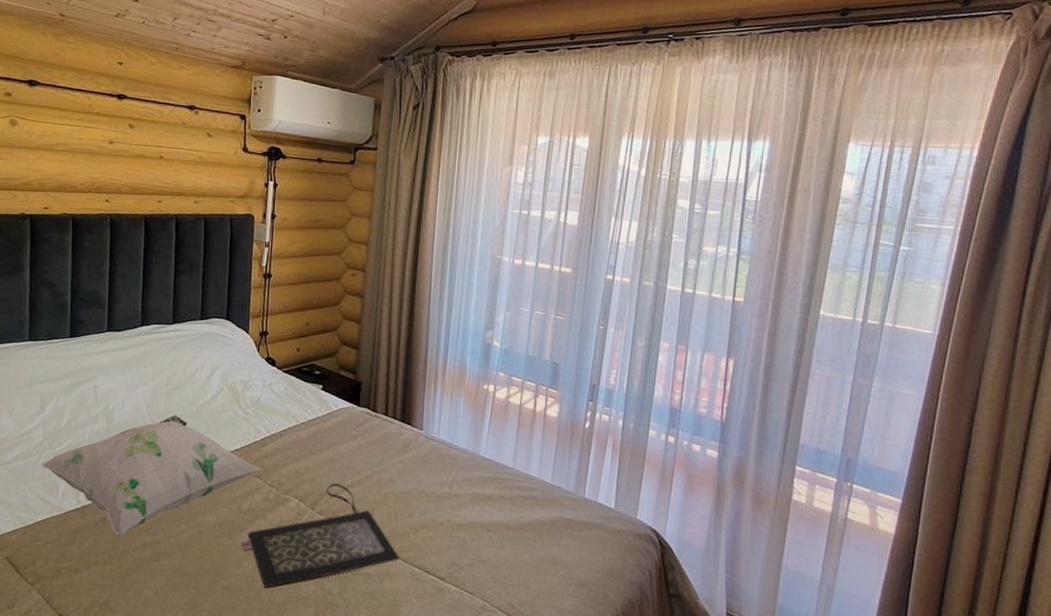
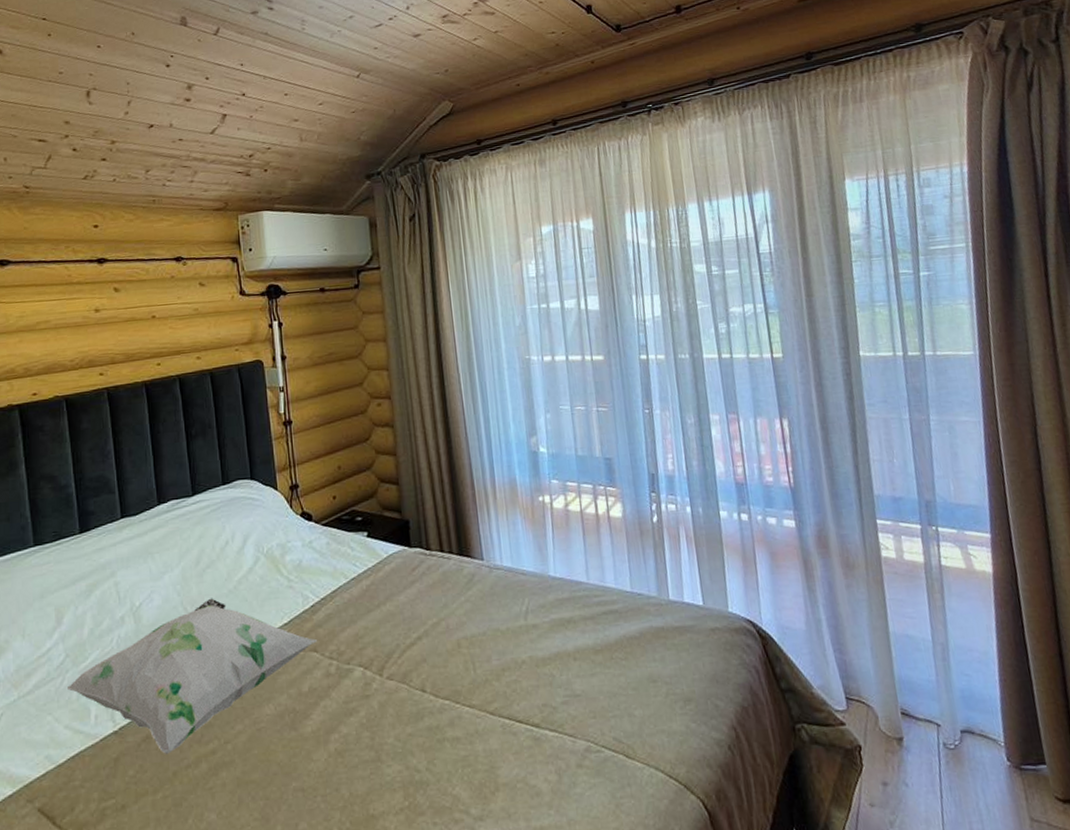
clutch bag: present [242,483,400,589] -> none [308,640,487,781]

